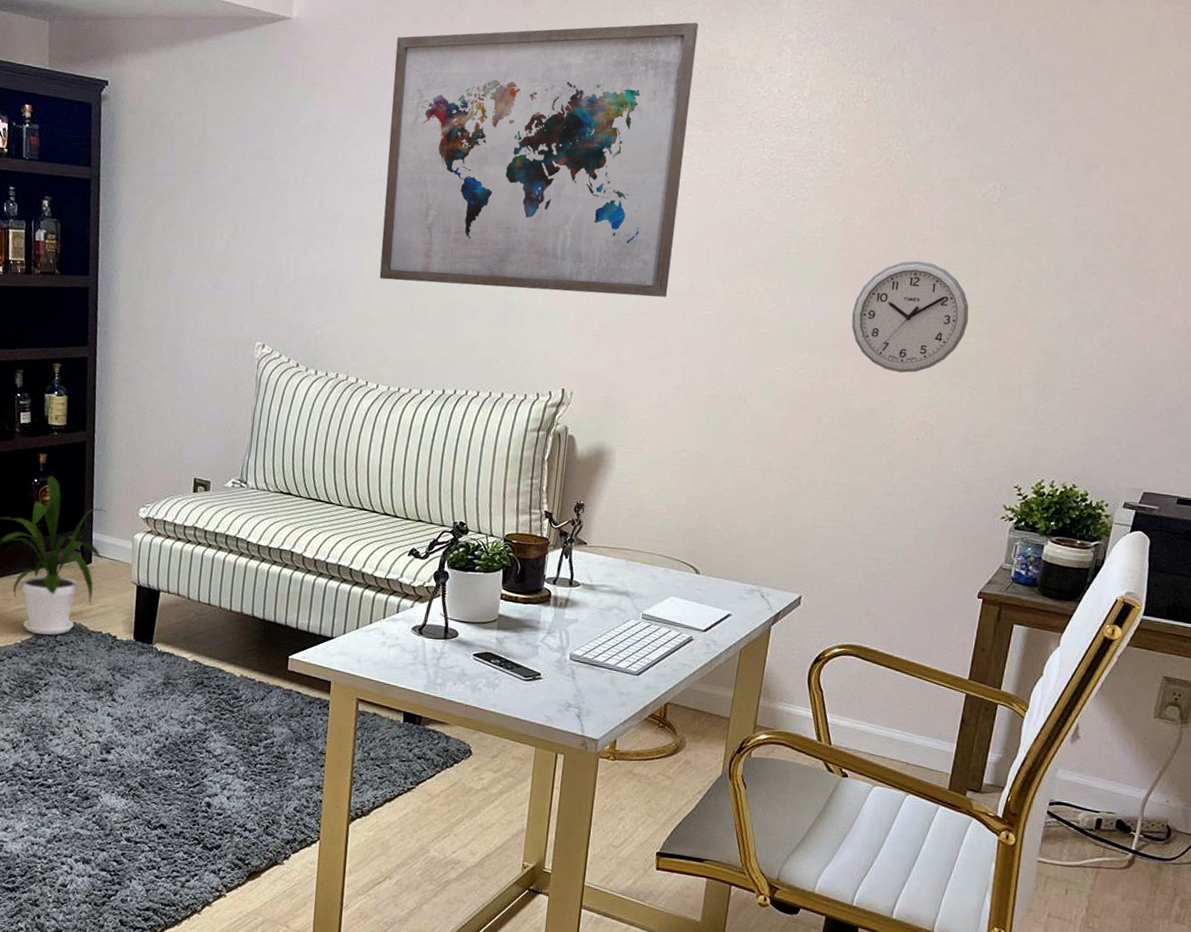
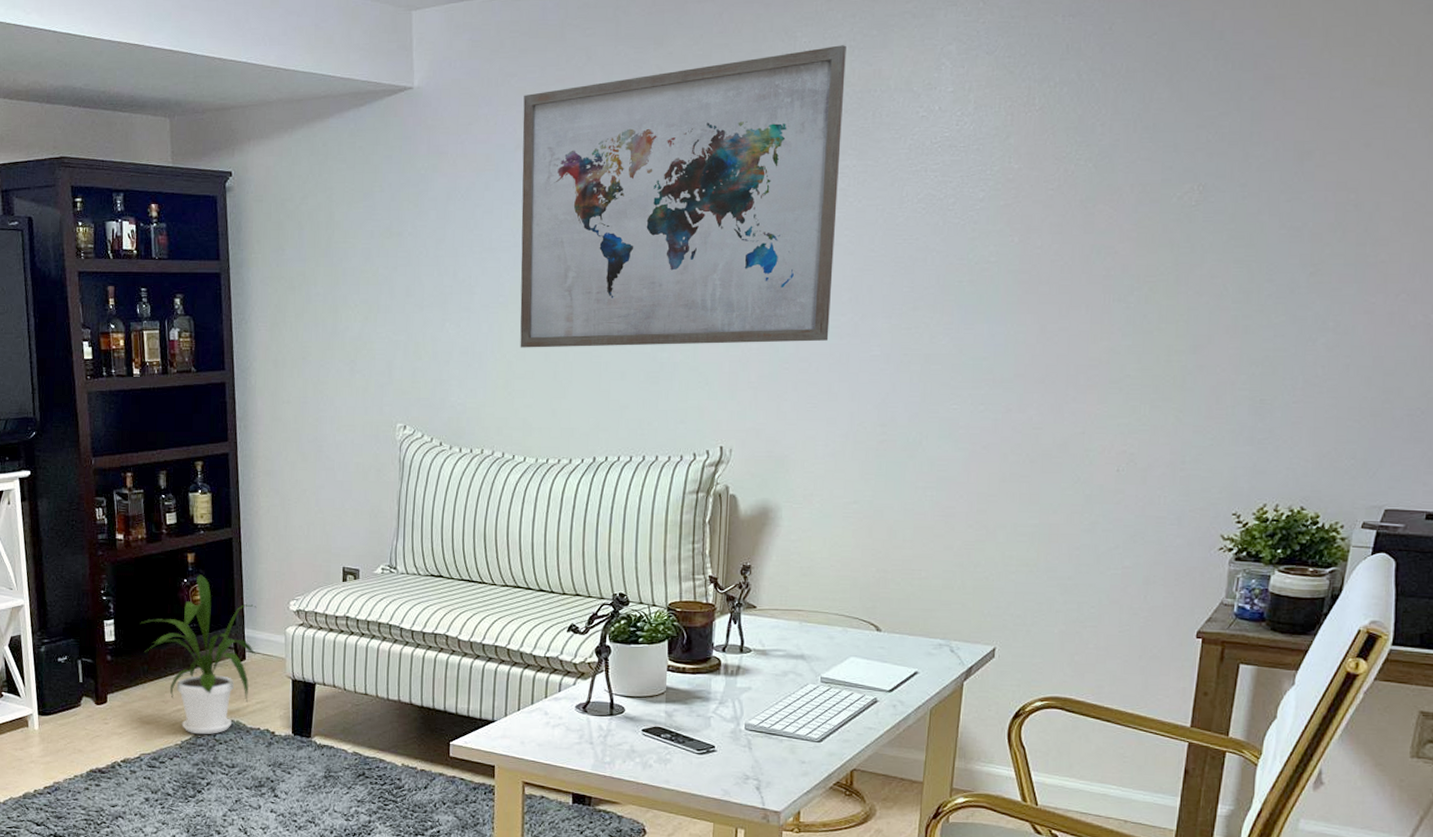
wall clock: present [851,260,969,373] -> none [1035,277,1170,400]

